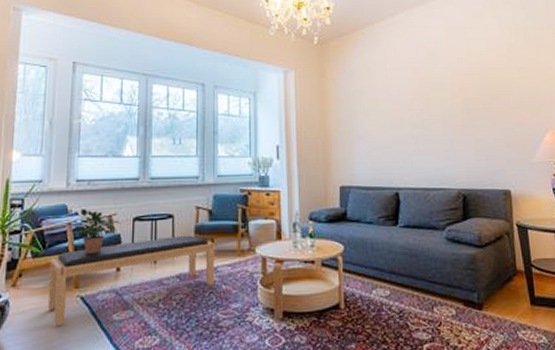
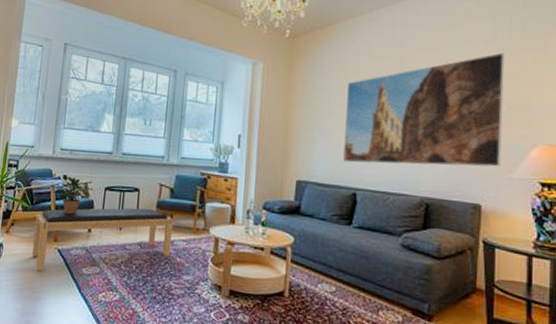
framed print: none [379,49,522,163] -> present [343,52,505,167]

